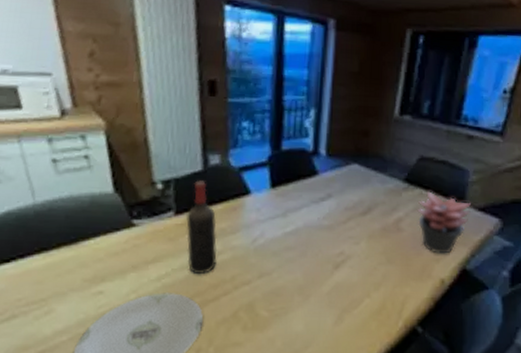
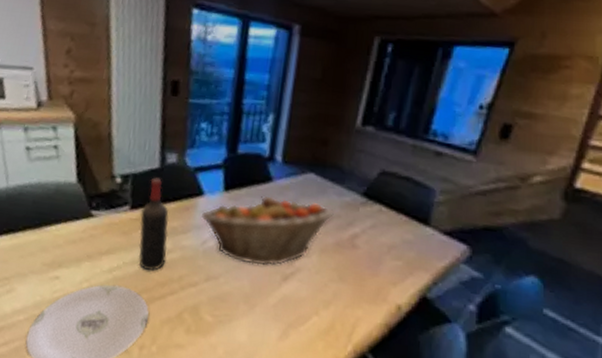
fruit basket: none [249,189,379,257] -> present [200,196,334,266]
succulent plant: present [417,191,471,254] -> none [375,208,436,279]

